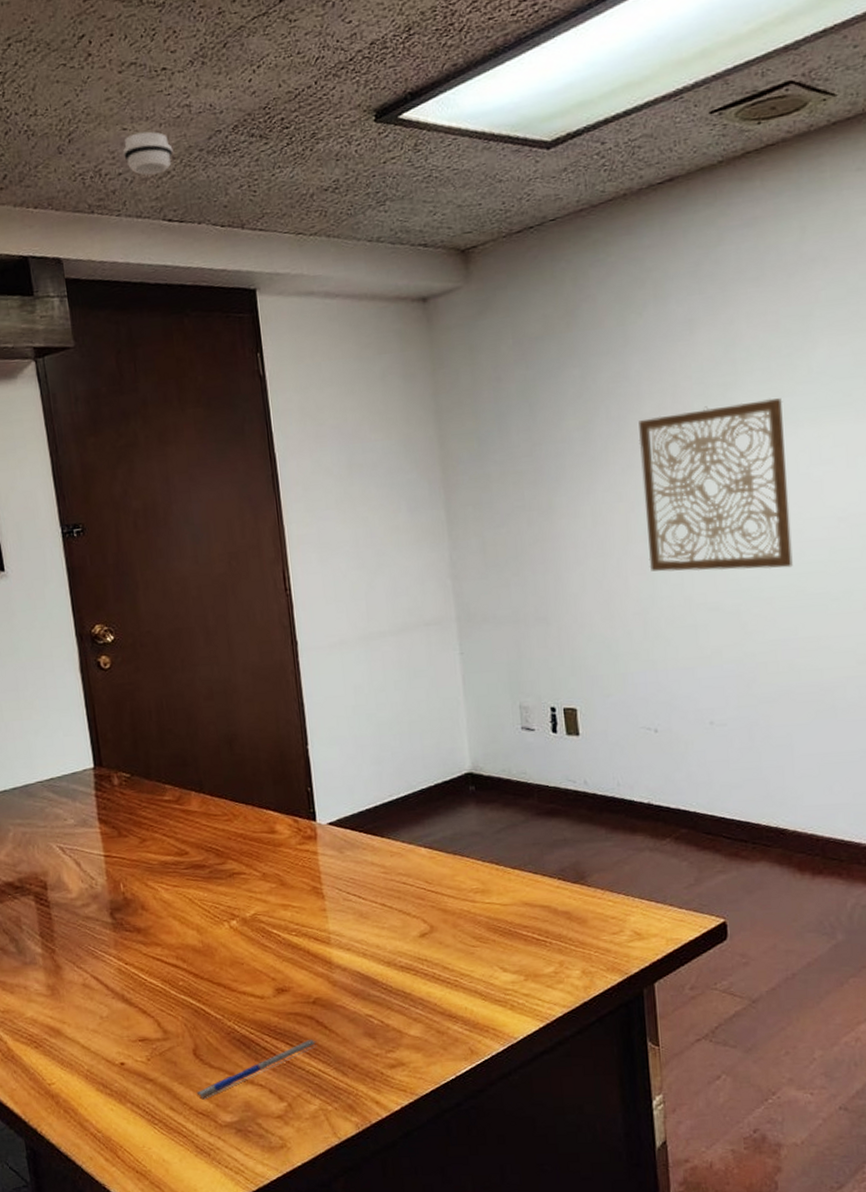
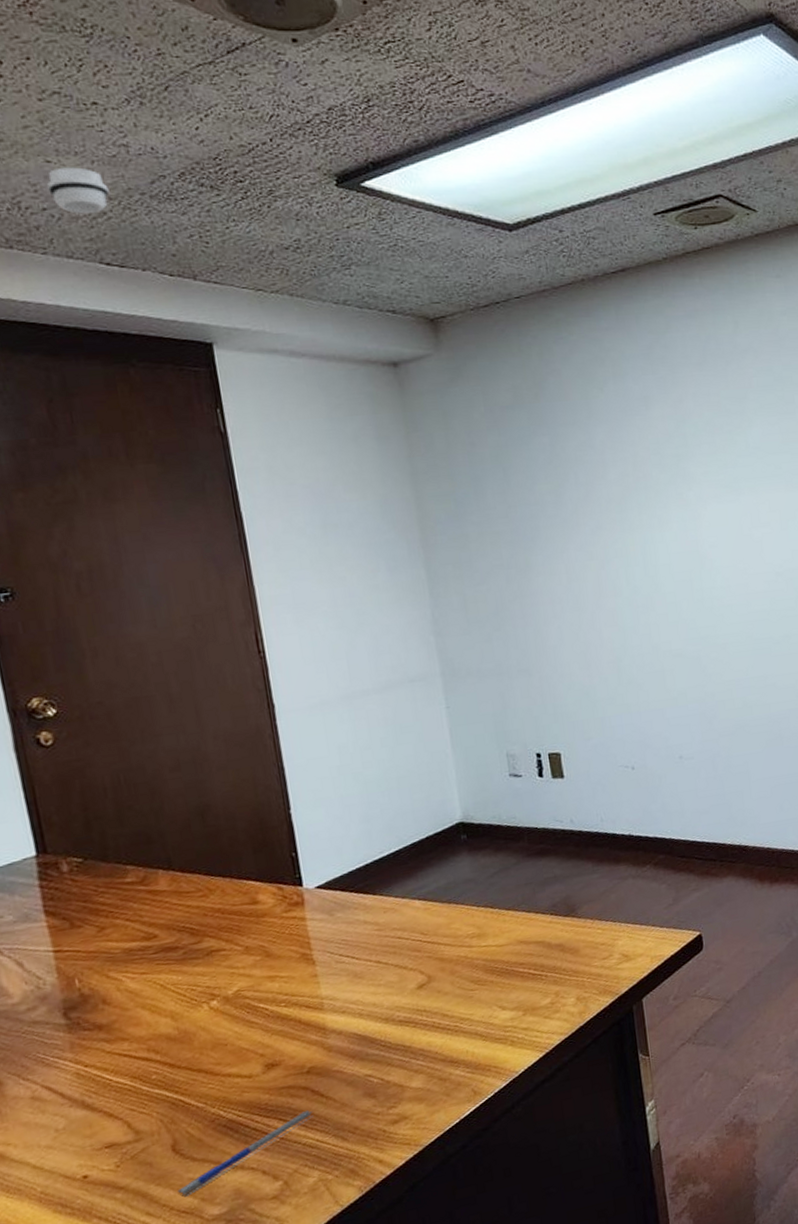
wall art: present [638,398,793,572] -> none [604,468,742,623]

